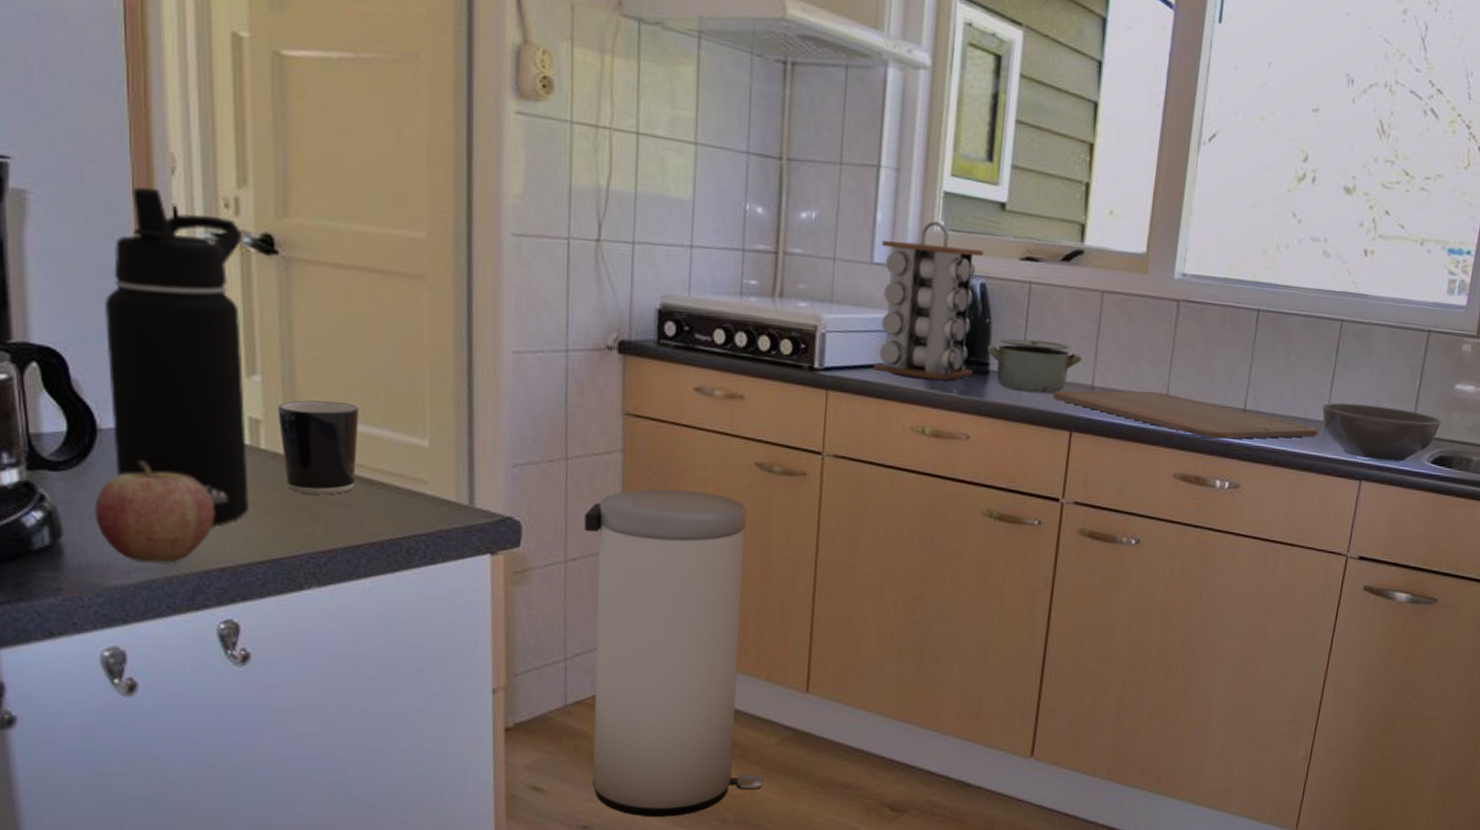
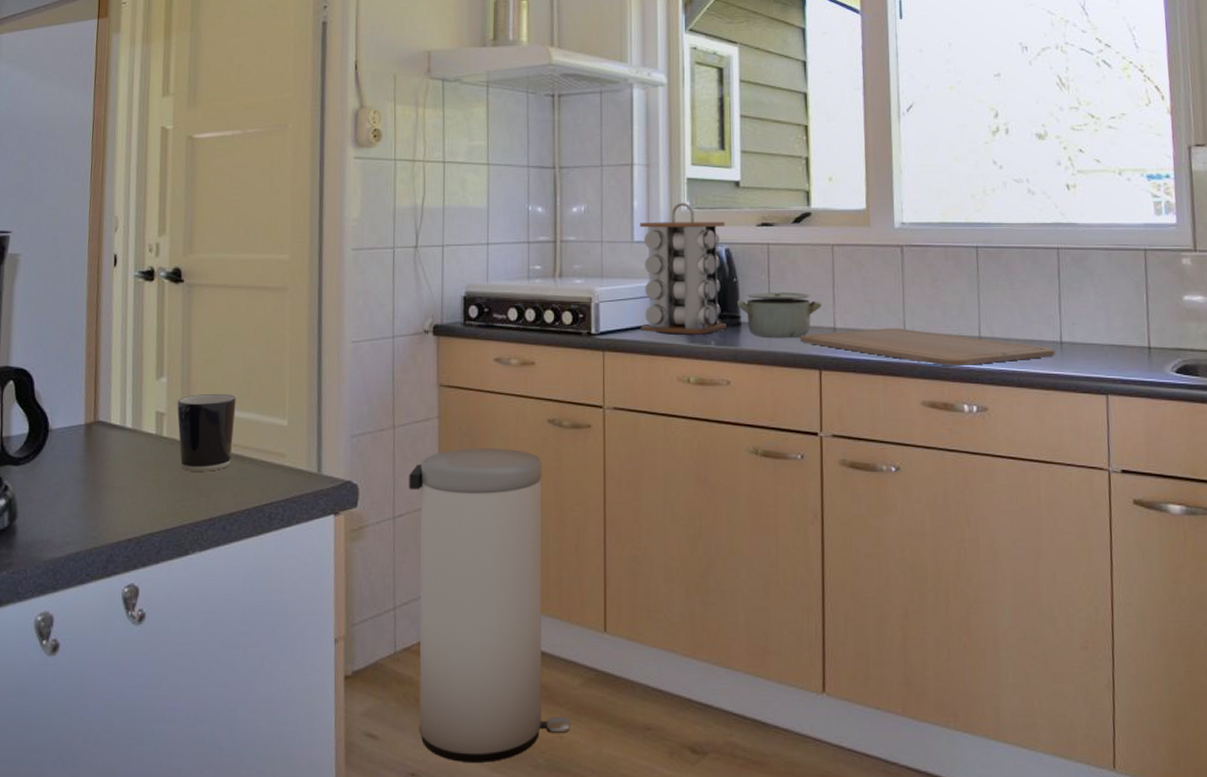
fruit: present [95,460,215,563] -> none [41,452,127,537]
water bottle: present [103,186,250,525] -> none [59,243,160,502]
bowl: present [1322,402,1442,462] -> none [1055,323,1178,374]

